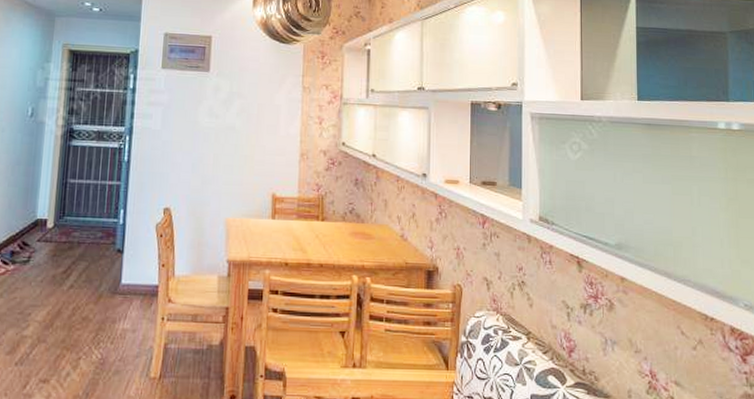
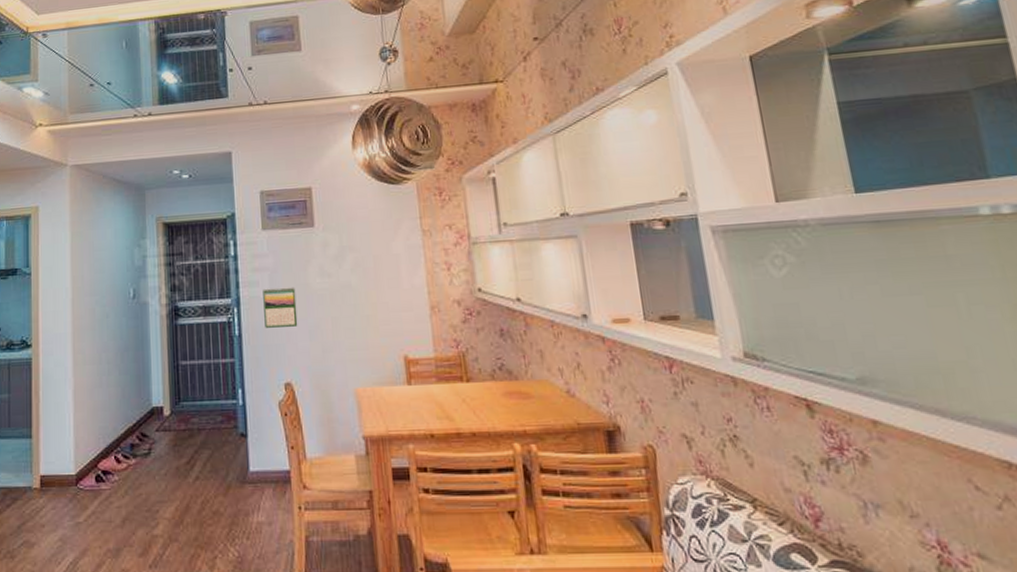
calendar: none [153,121,185,158] -> present [263,287,298,328]

